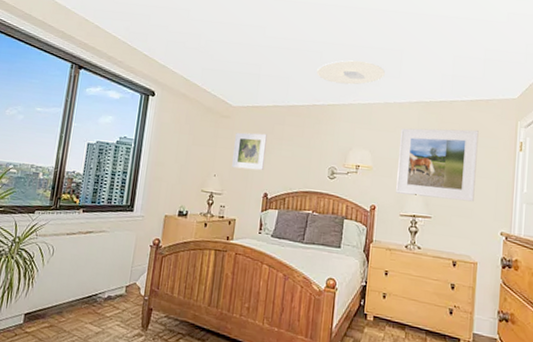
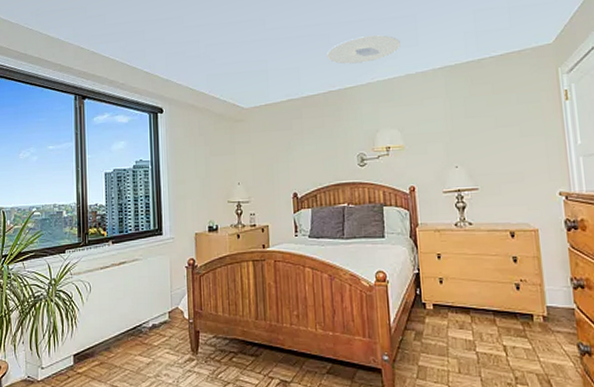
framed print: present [232,132,267,171] -> none [253,131,288,172]
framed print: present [396,128,479,202] -> none [429,86,523,169]

